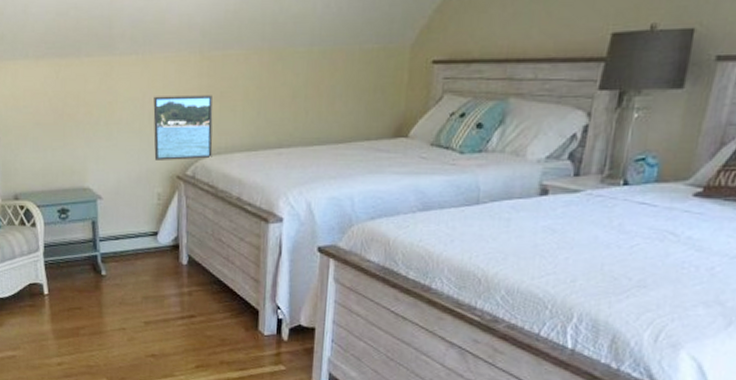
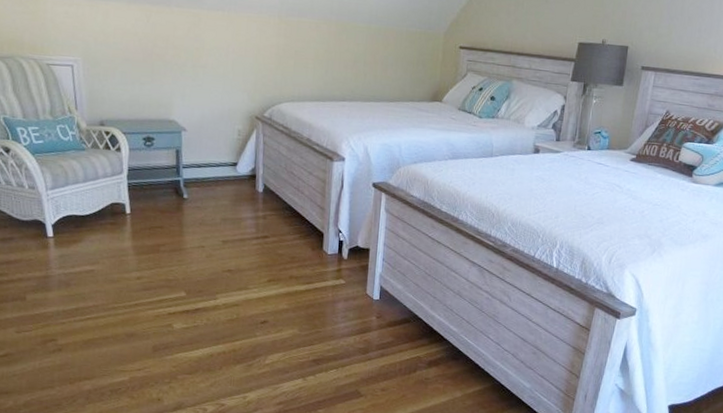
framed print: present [153,95,213,160] -> none [236,48,289,105]

